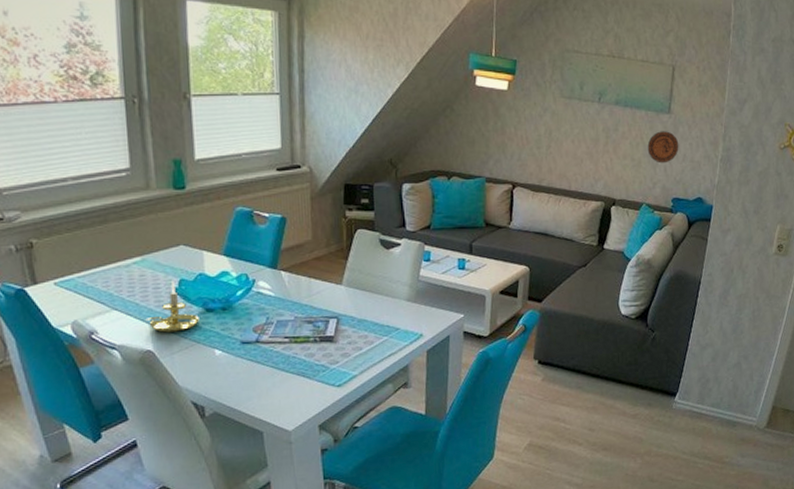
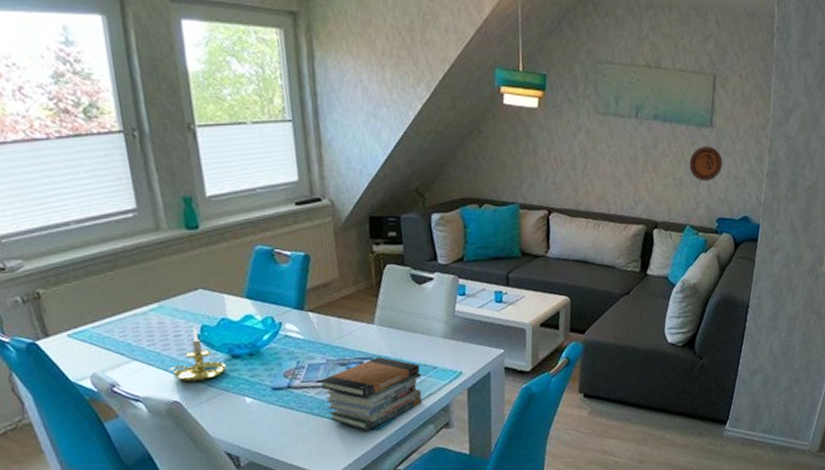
book stack: none [287,316,384,387] -> present [320,357,422,431]

